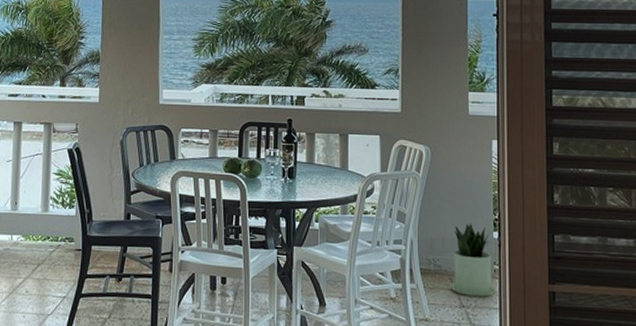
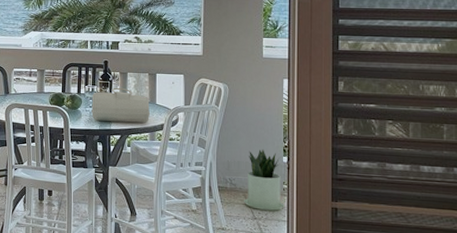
handbag: none [273,151,342,193] -> present [91,87,151,123]

